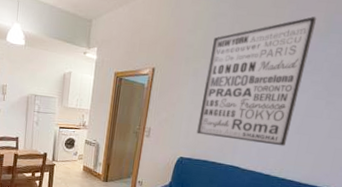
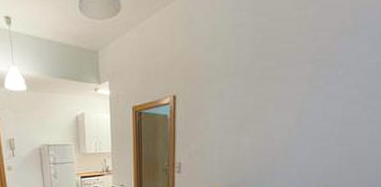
wall art: present [197,16,317,147] -> none [231,14,343,162]

